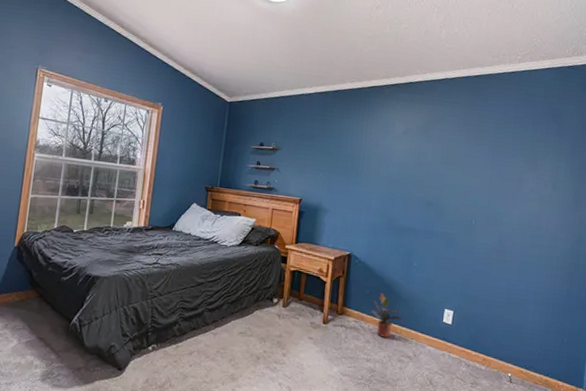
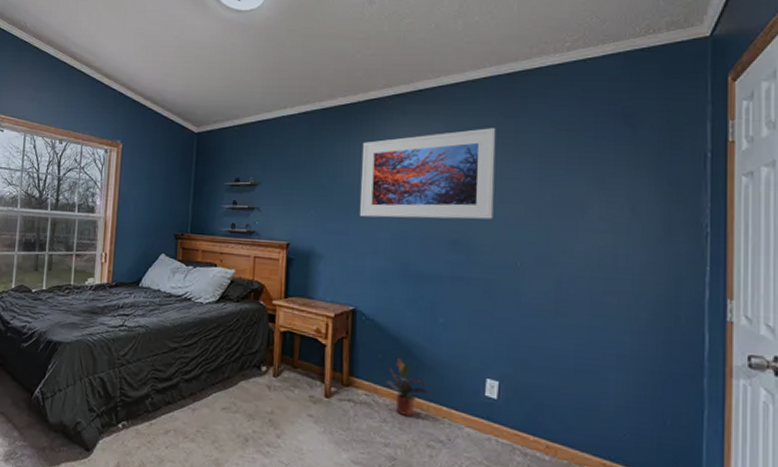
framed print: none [359,116,465,188] -> present [360,128,496,220]

